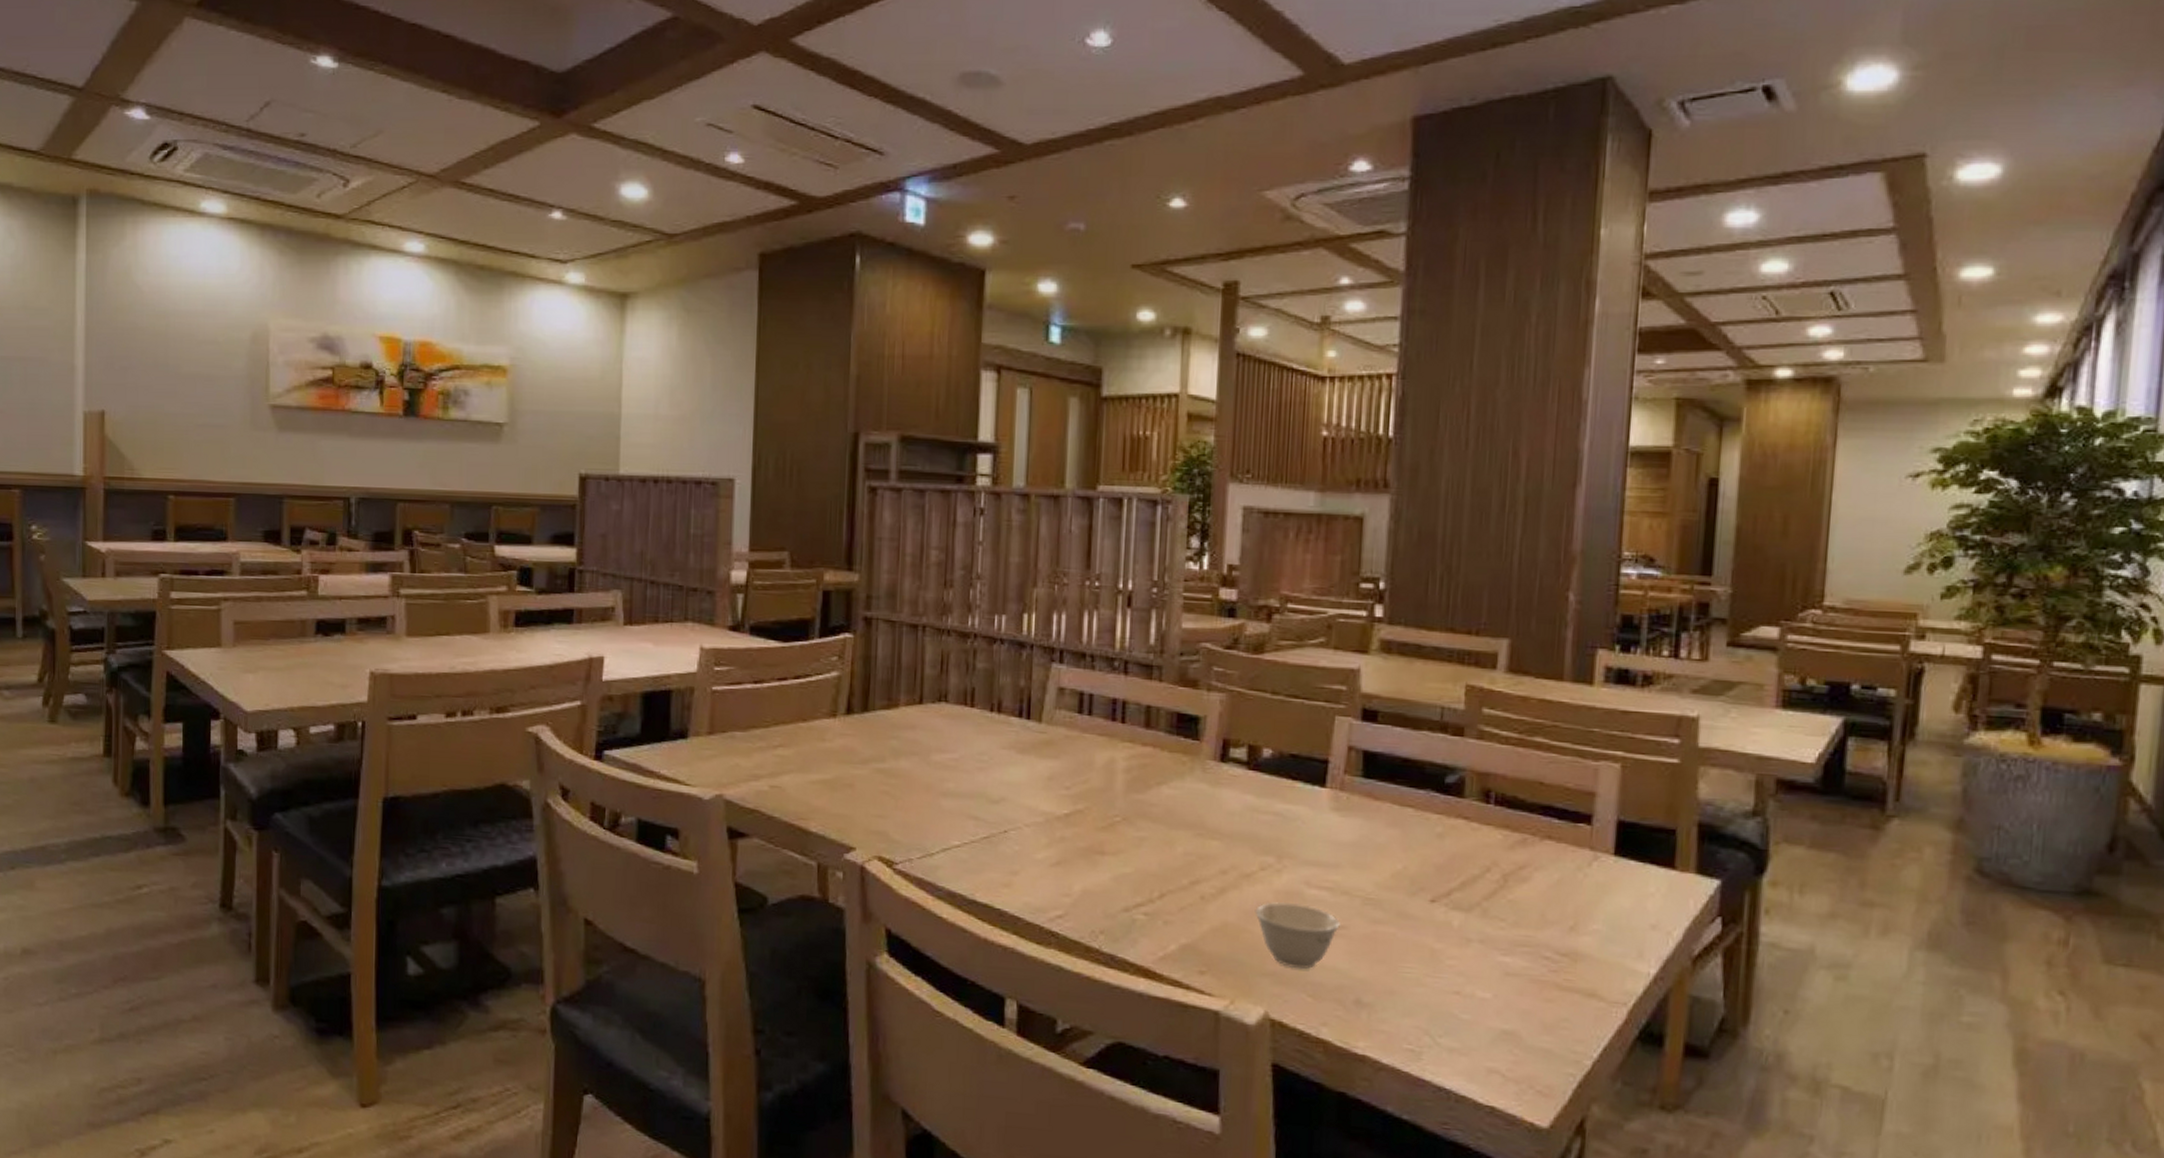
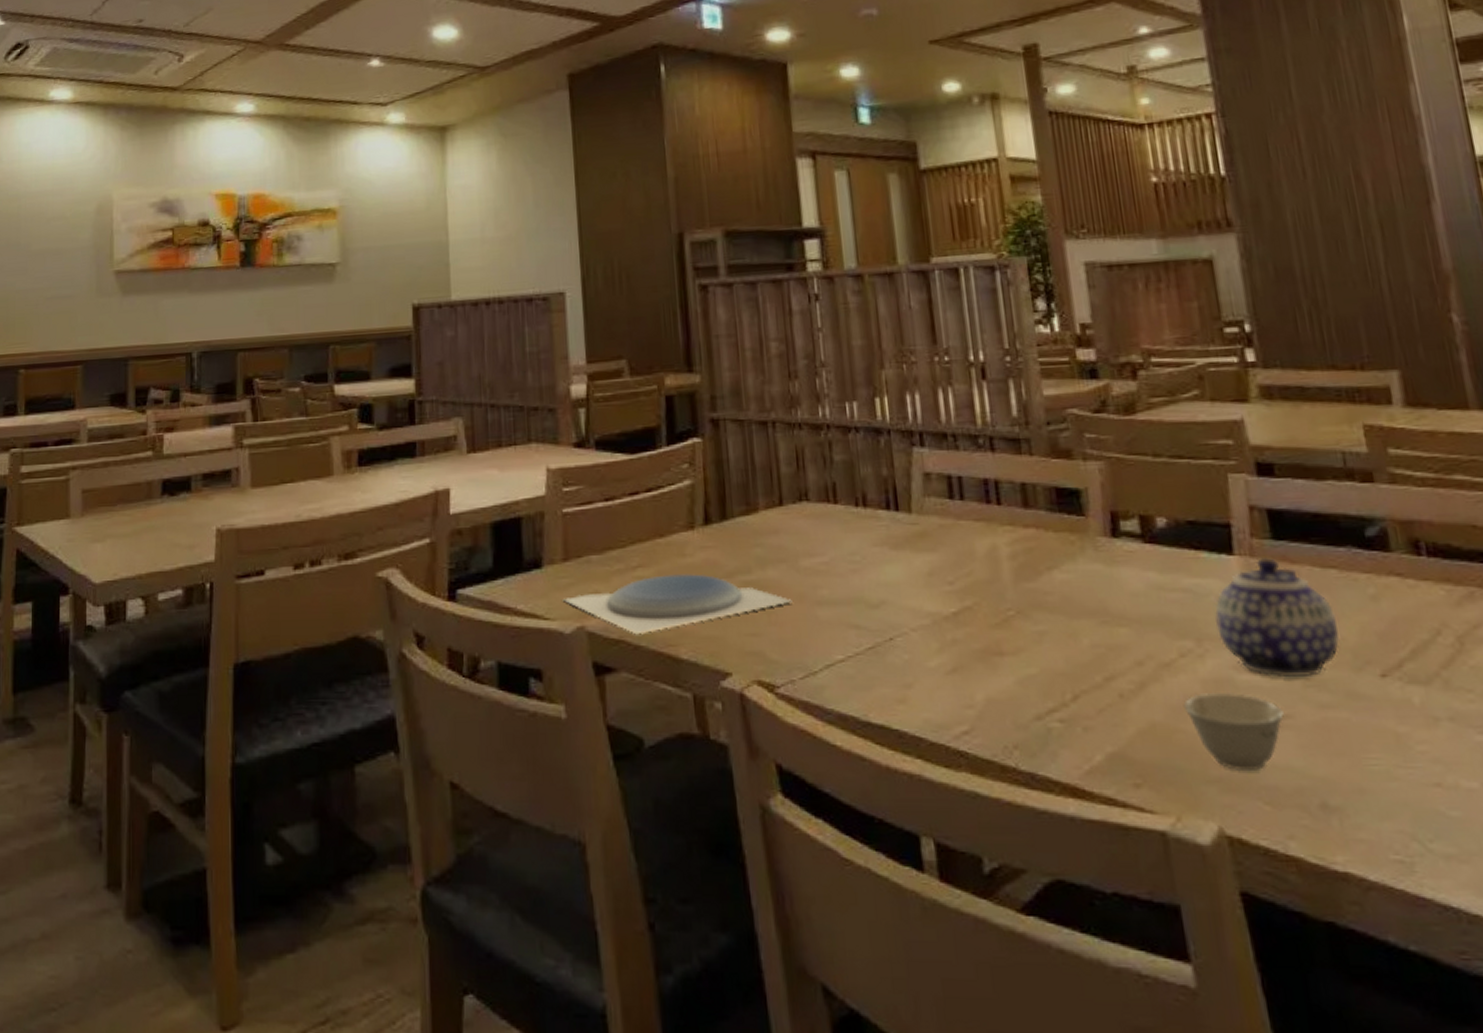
plate: none [704,756,920,807] -> present [562,574,792,635]
teapot: none [1297,793,1404,896] -> present [1215,558,1339,677]

